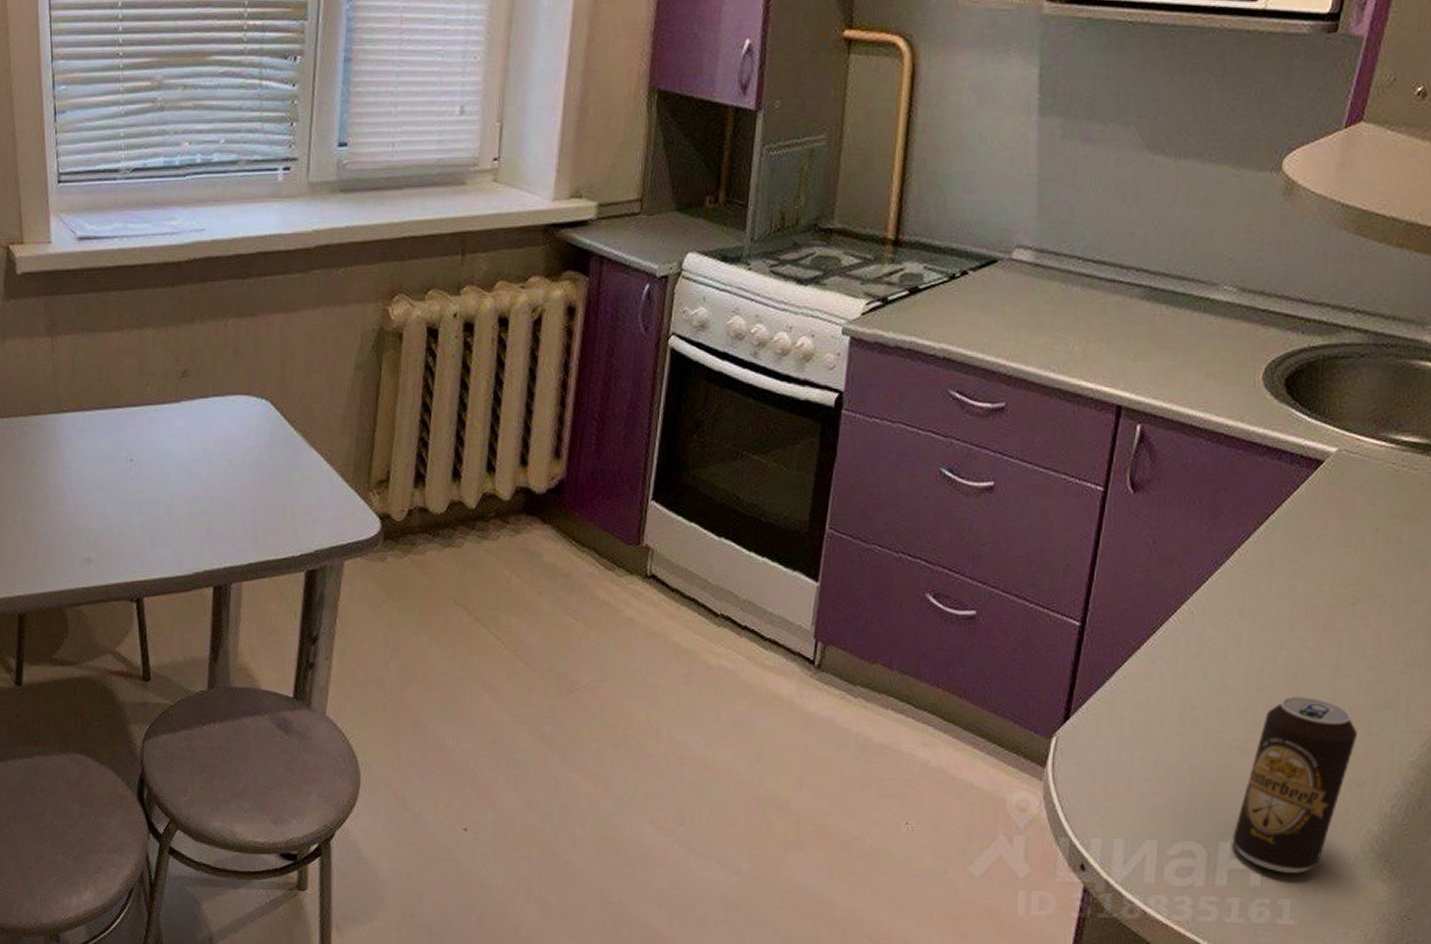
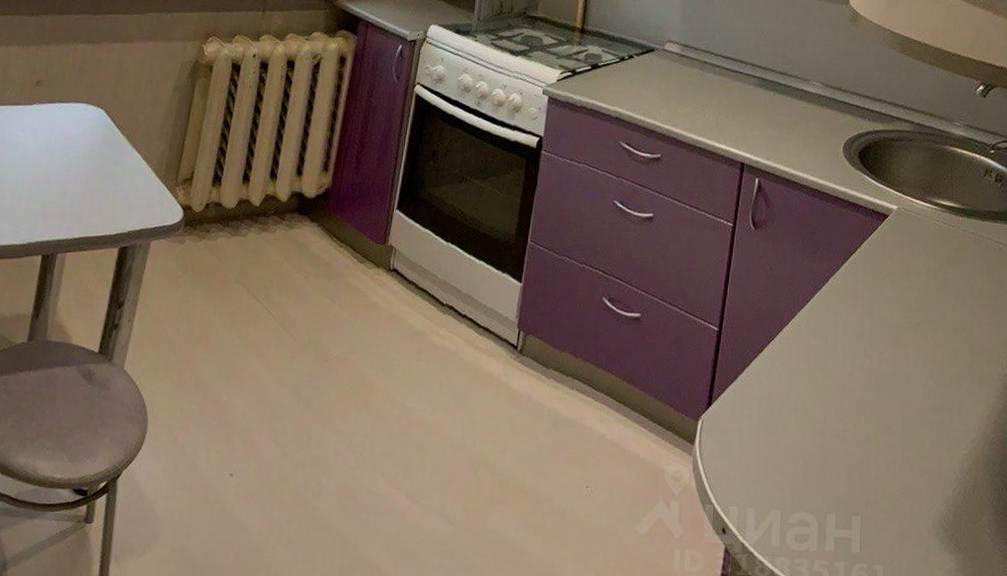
beverage can: present [1232,695,1357,873] -> none [837,396,924,543]

